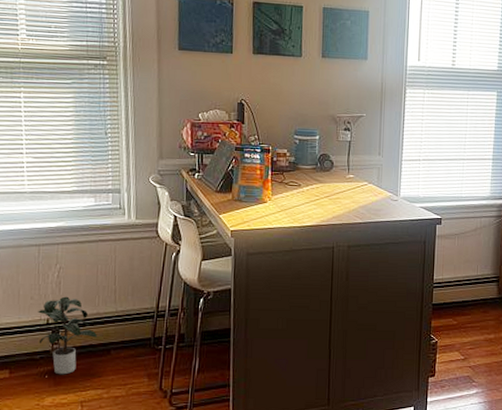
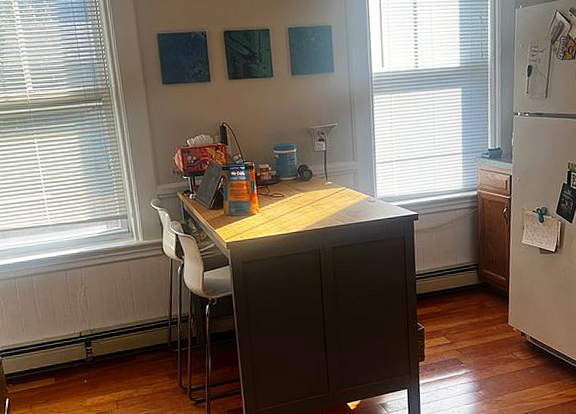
potted plant: present [38,296,98,375] -> none [71,312,124,379]

